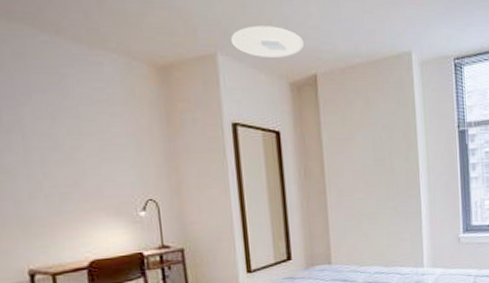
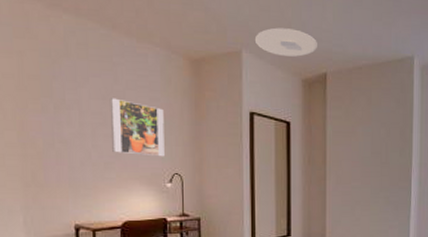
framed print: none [59,116,134,182] -> present [109,98,165,157]

